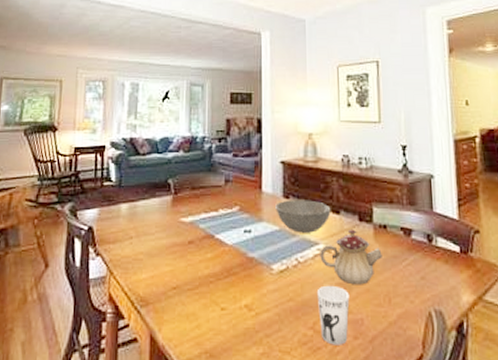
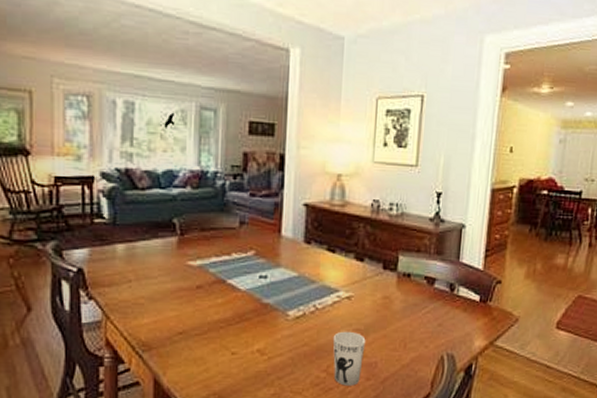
bowl: present [275,200,331,233] -> none [295,245,355,280]
teapot: present [320,229,382,285] -> none [339,276,403,331]

